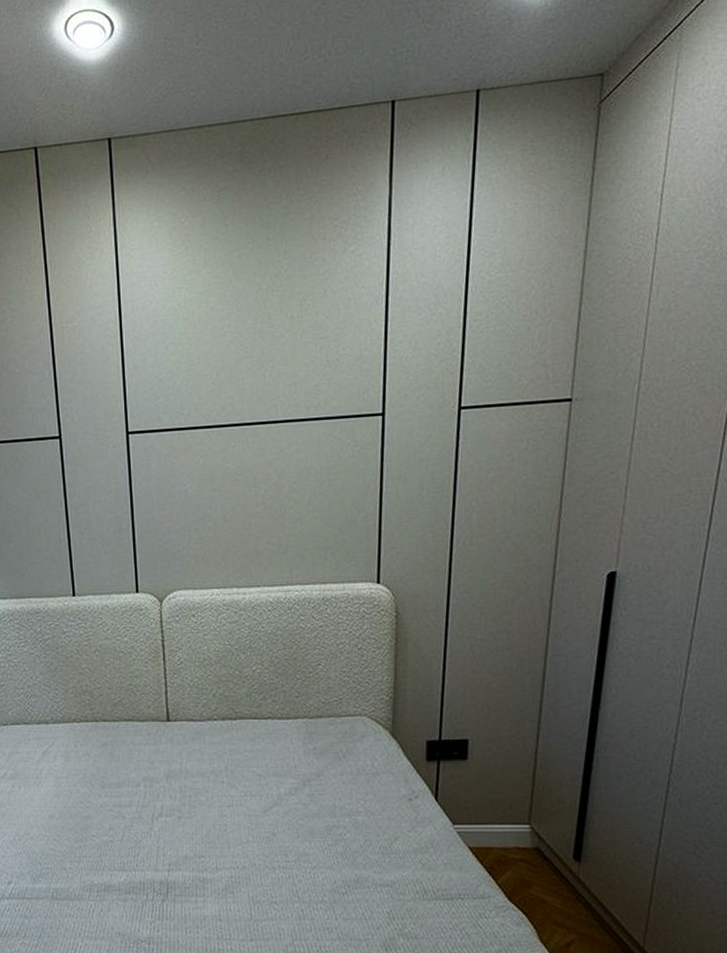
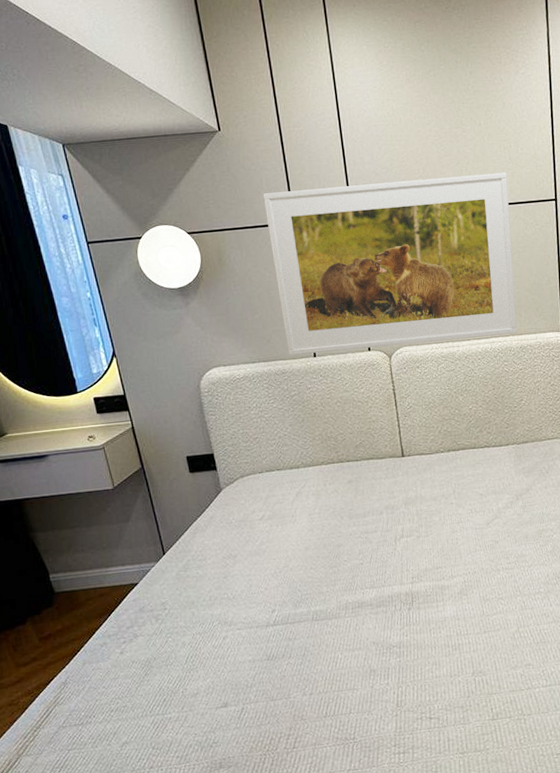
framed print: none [27,378,322,593] -> present [263,172,518,355]

